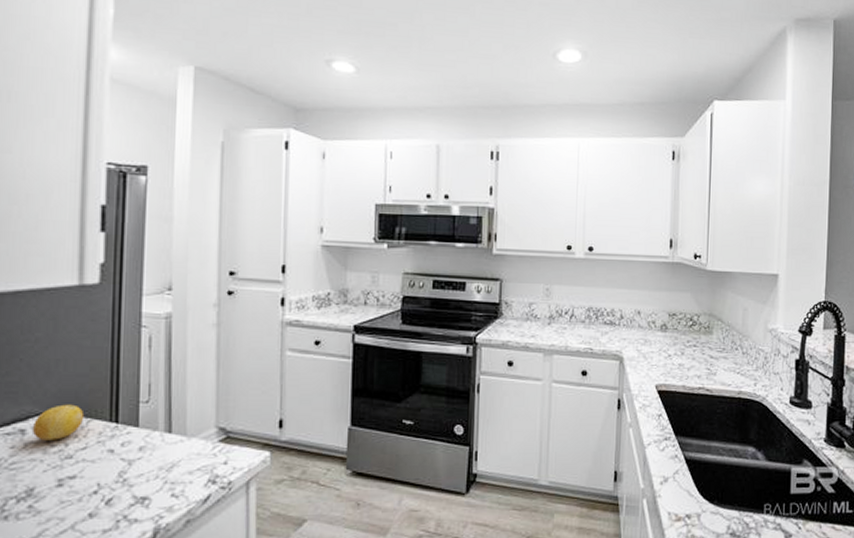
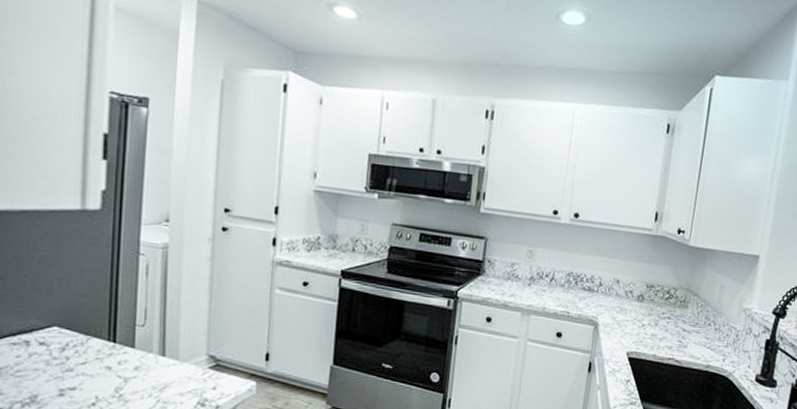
fruit: present [31,404,85,441] -> none [35,321,85,354]

